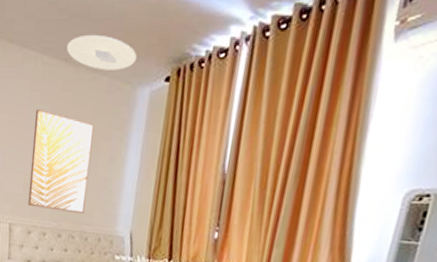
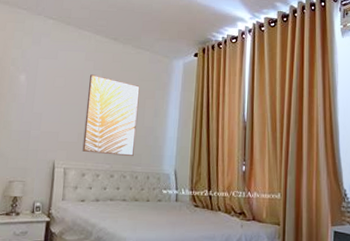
ceiling light: present [67,34,137,70] -> none [116,22,172,48]

